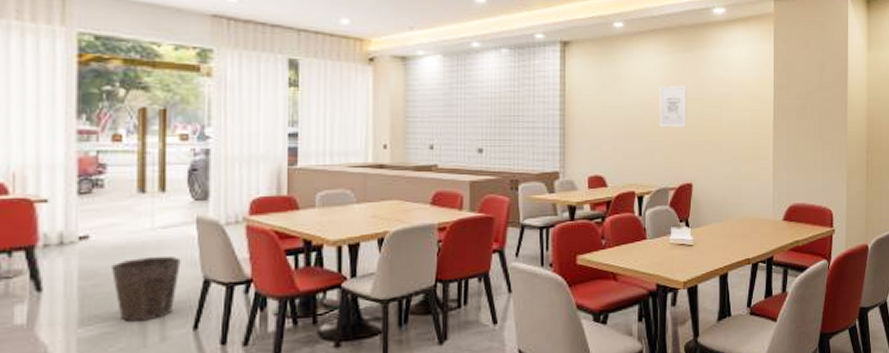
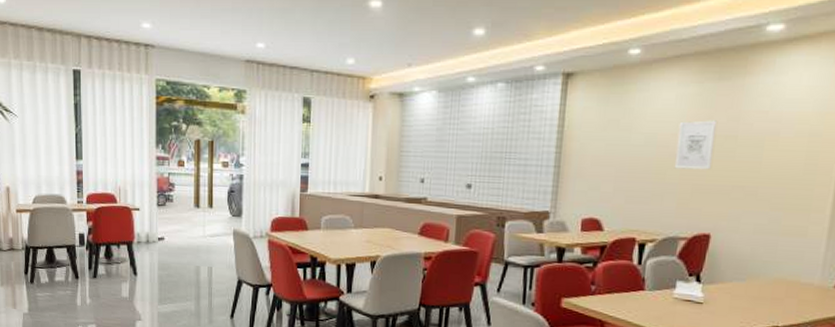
waste bin: present [112,257,181,322] -> none [178,258,222,307]

